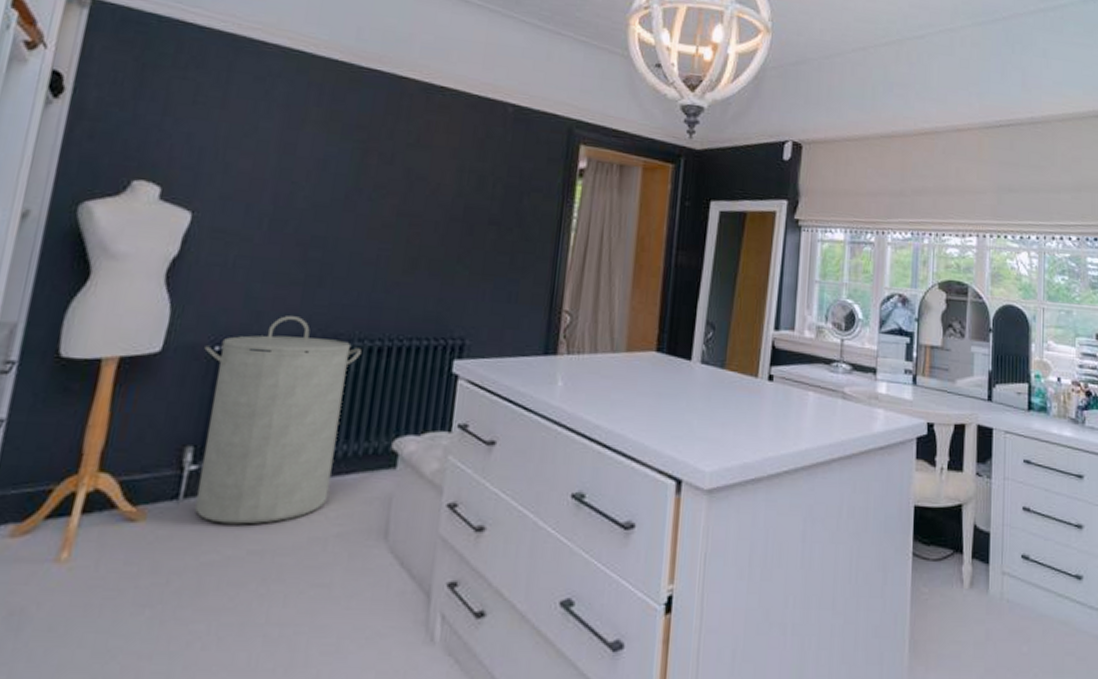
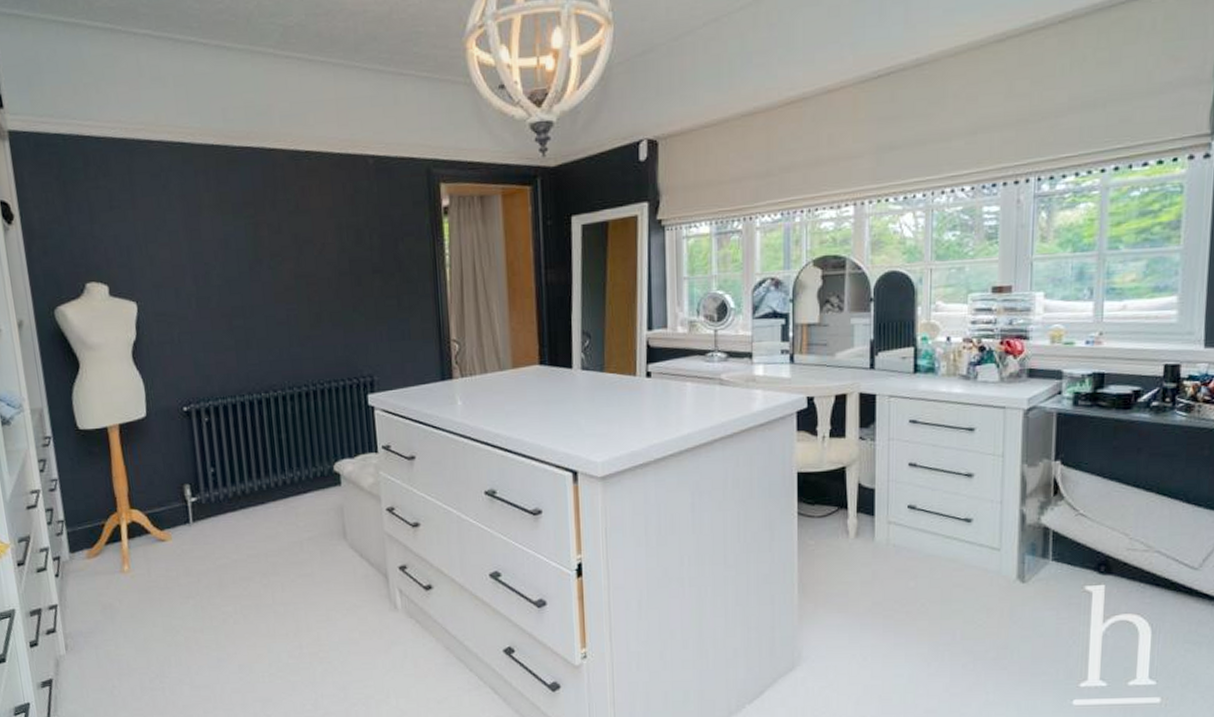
laundry hamper: present [194,316,362,525] -> none [176,376,295,538]

